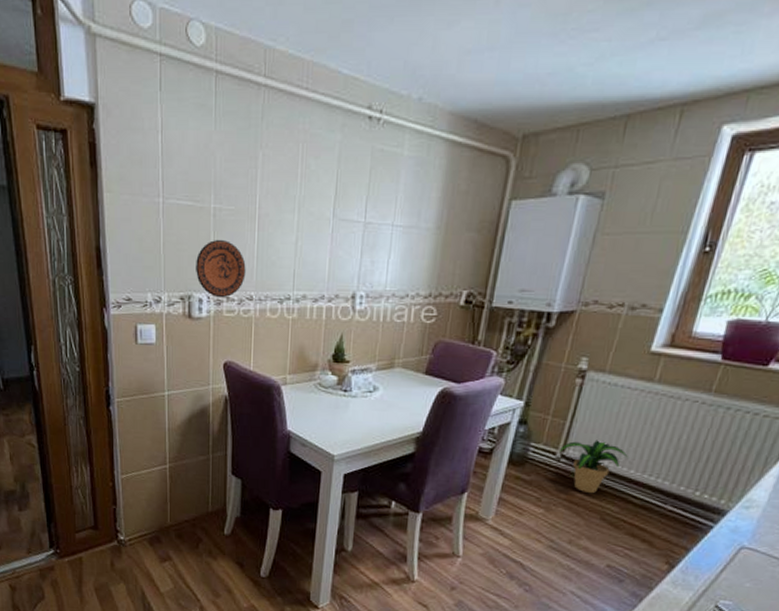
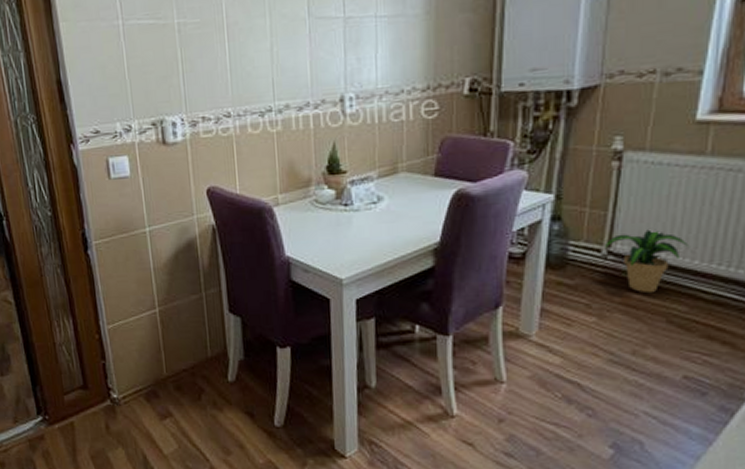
decorative plate: present [196,240,246,298] -> none [164,56,220,119]

